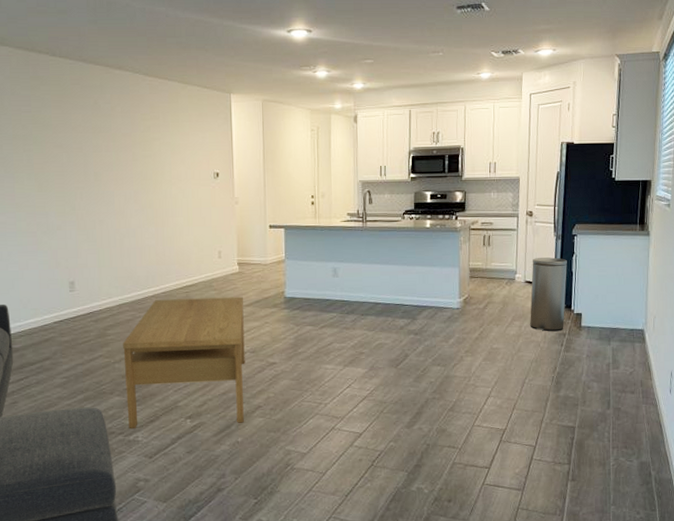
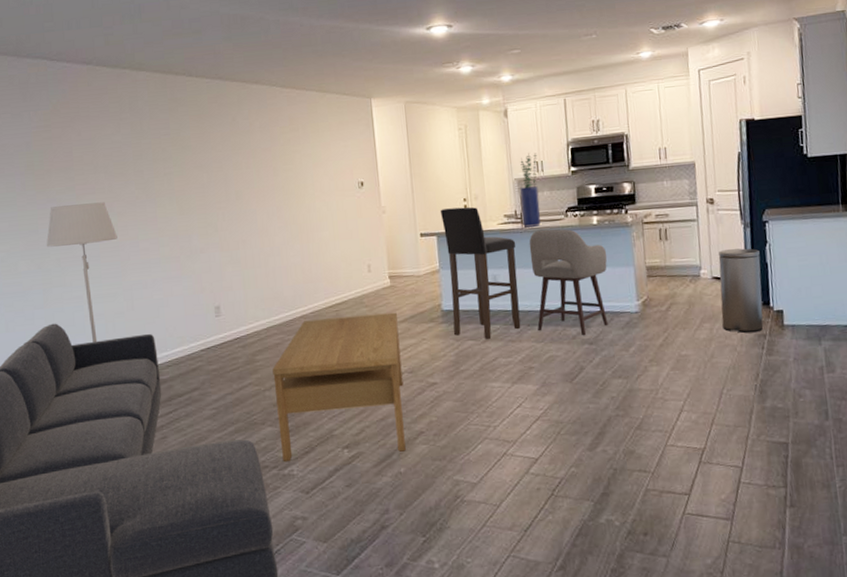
bar stool: none [289,203,356,327] -> present [440,206,521,340]
vase: none [363,158,381,226] -> present [519,153,541,228]
bar stool: none [368,229,437,327] -> present [529,229,609,336]

